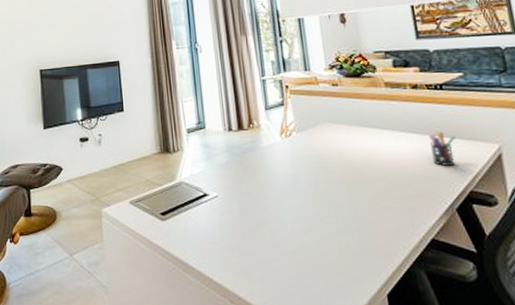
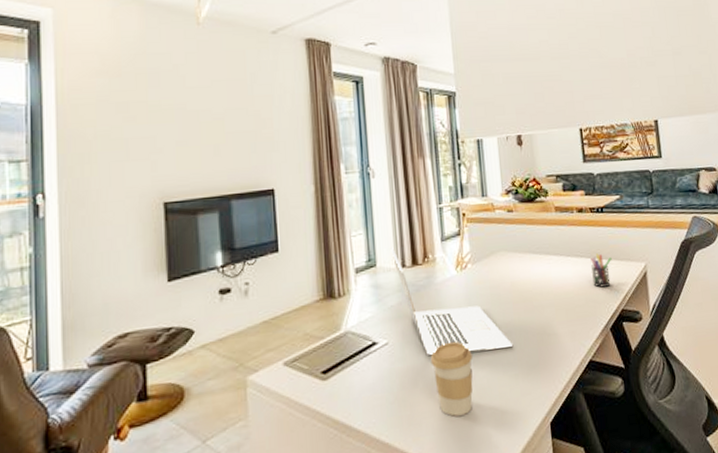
laptop: none [218,113,343,215] -> present [391,248,514,356]
coffee cup: none [258,201,302,271] -> present [430,341,473,417]

